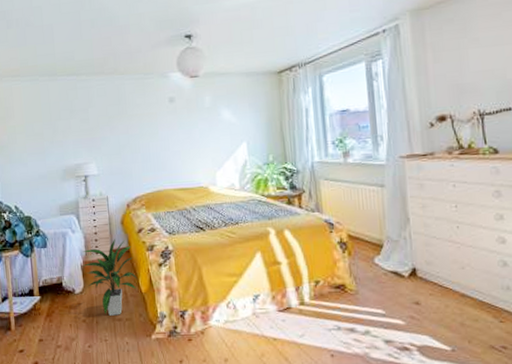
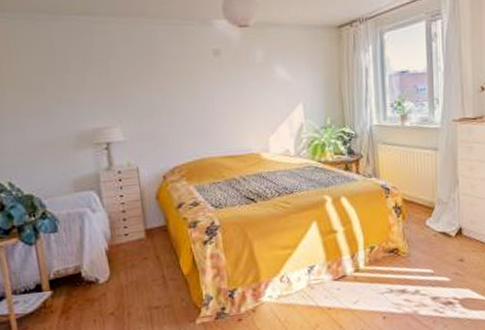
indoor plant: present [82,238,138,316] -> none [106,216,179,304]

